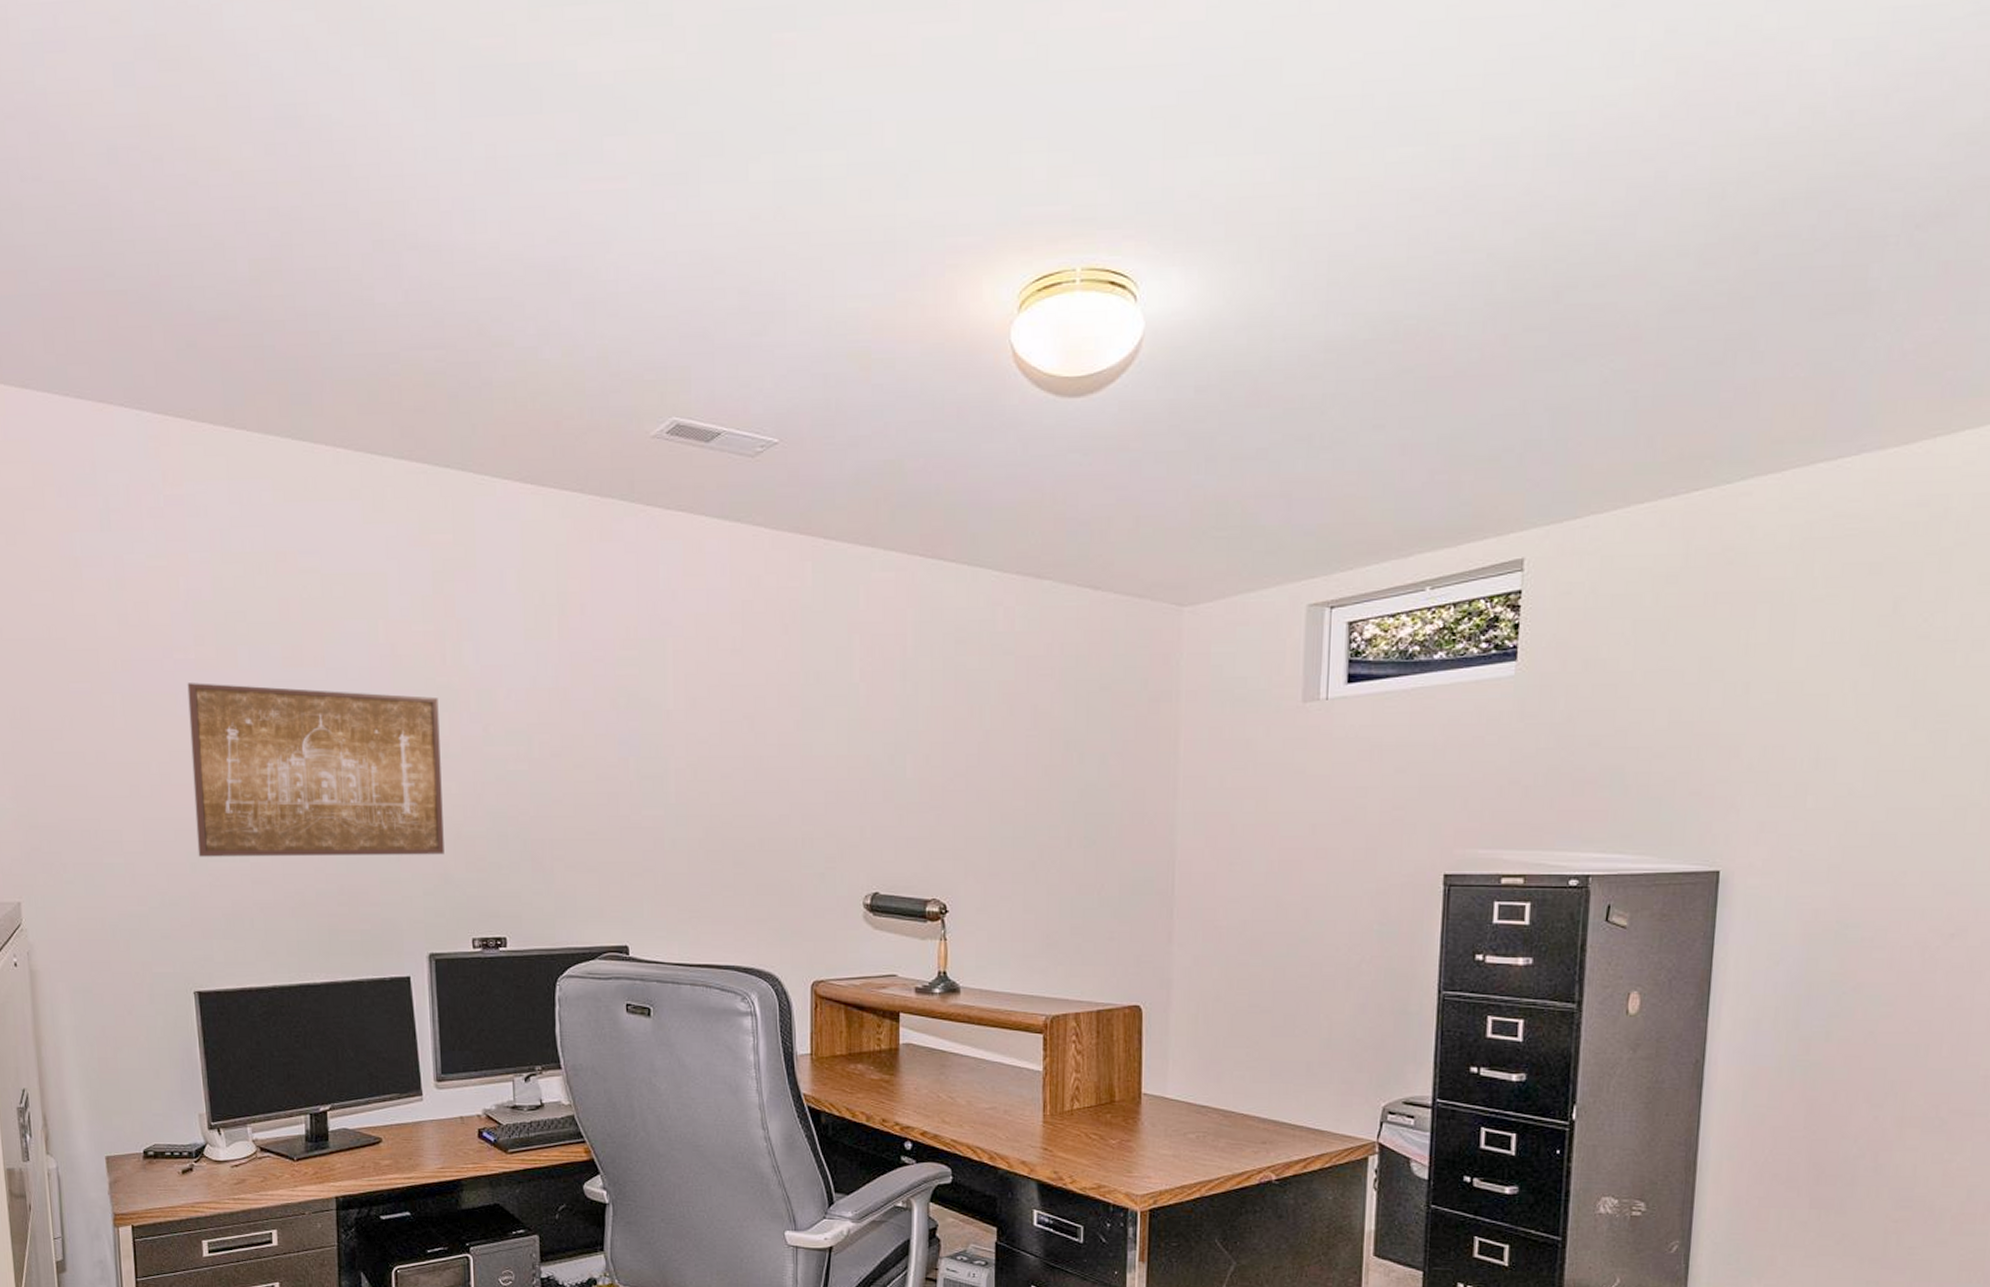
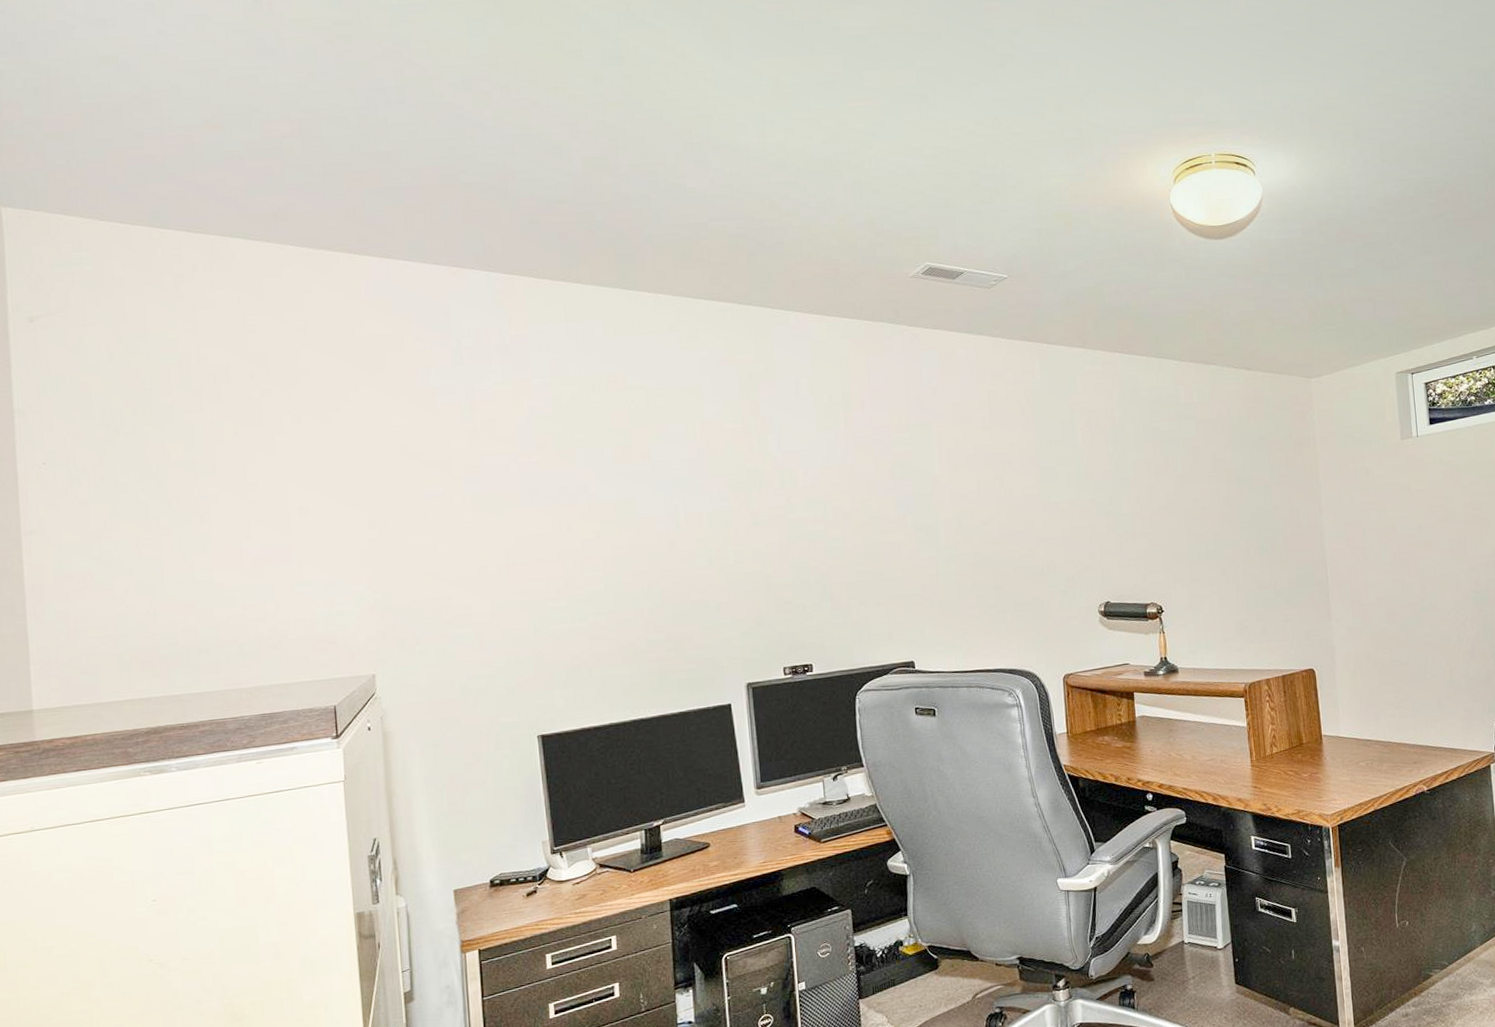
wall art: present [187,683,444,857] -> none [530,478,757,622]

